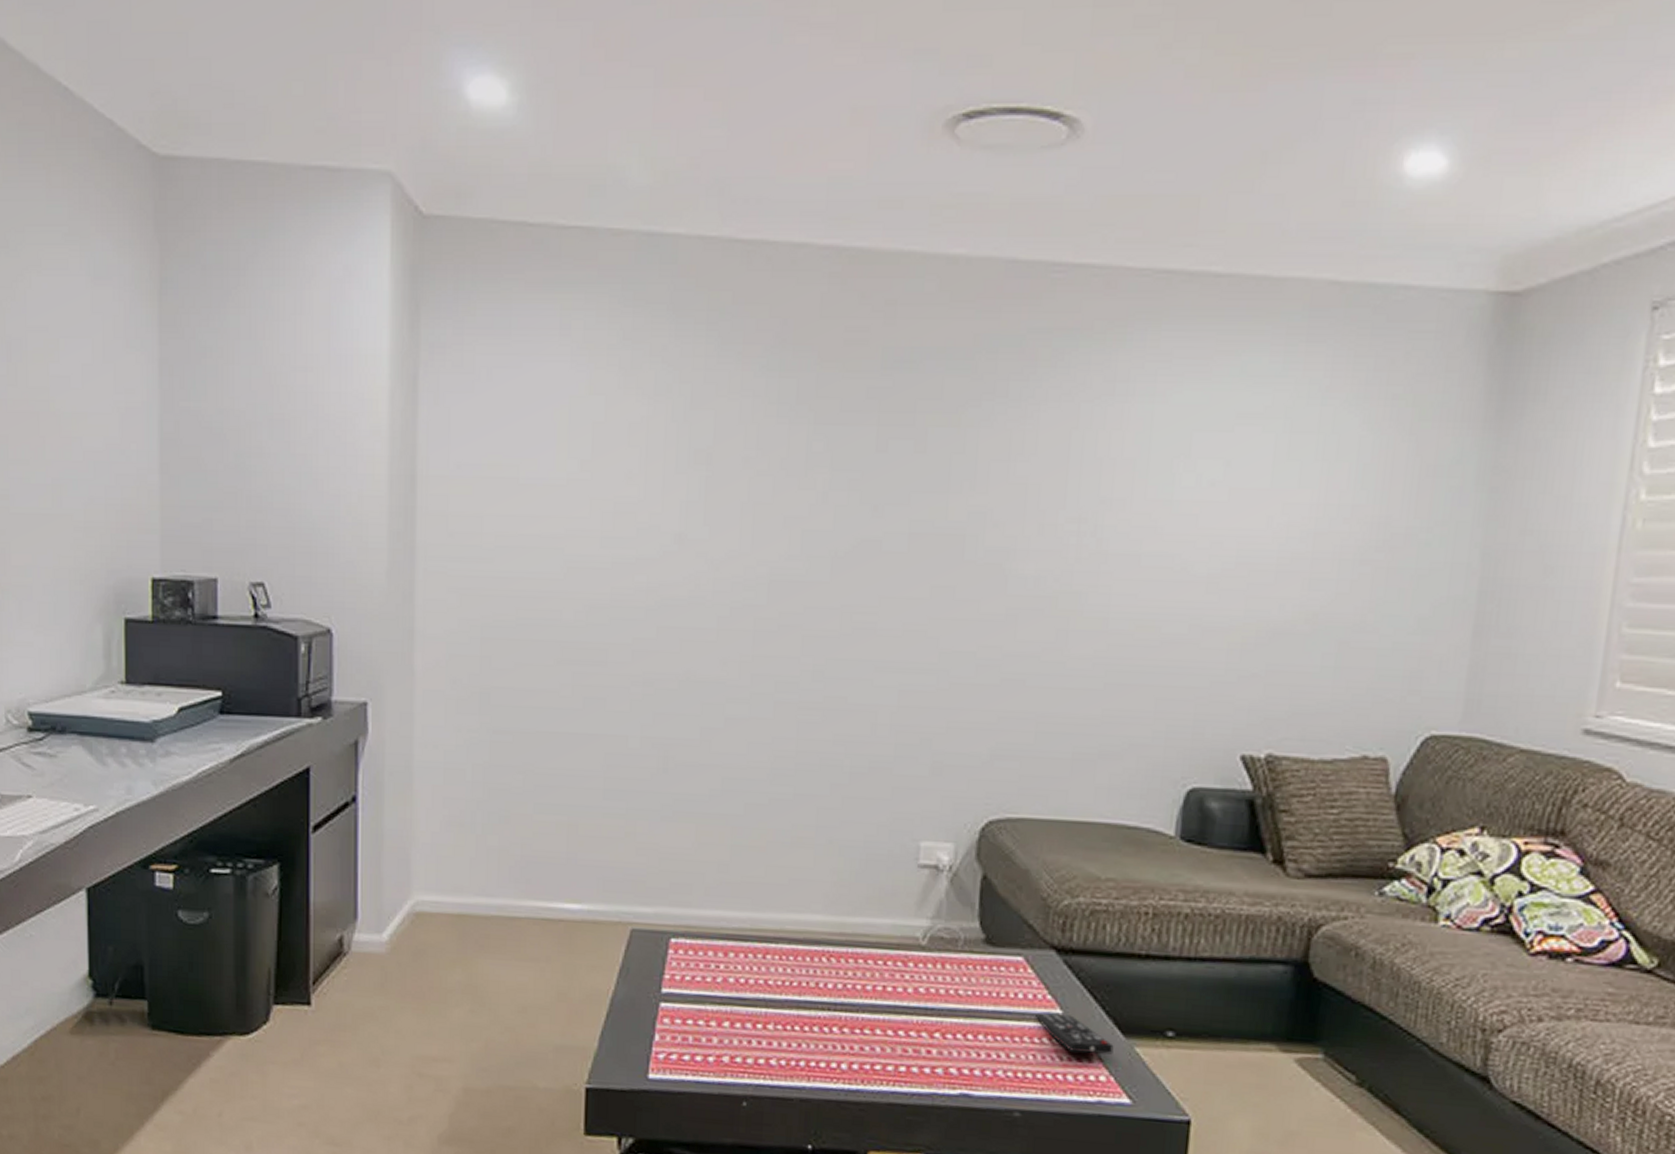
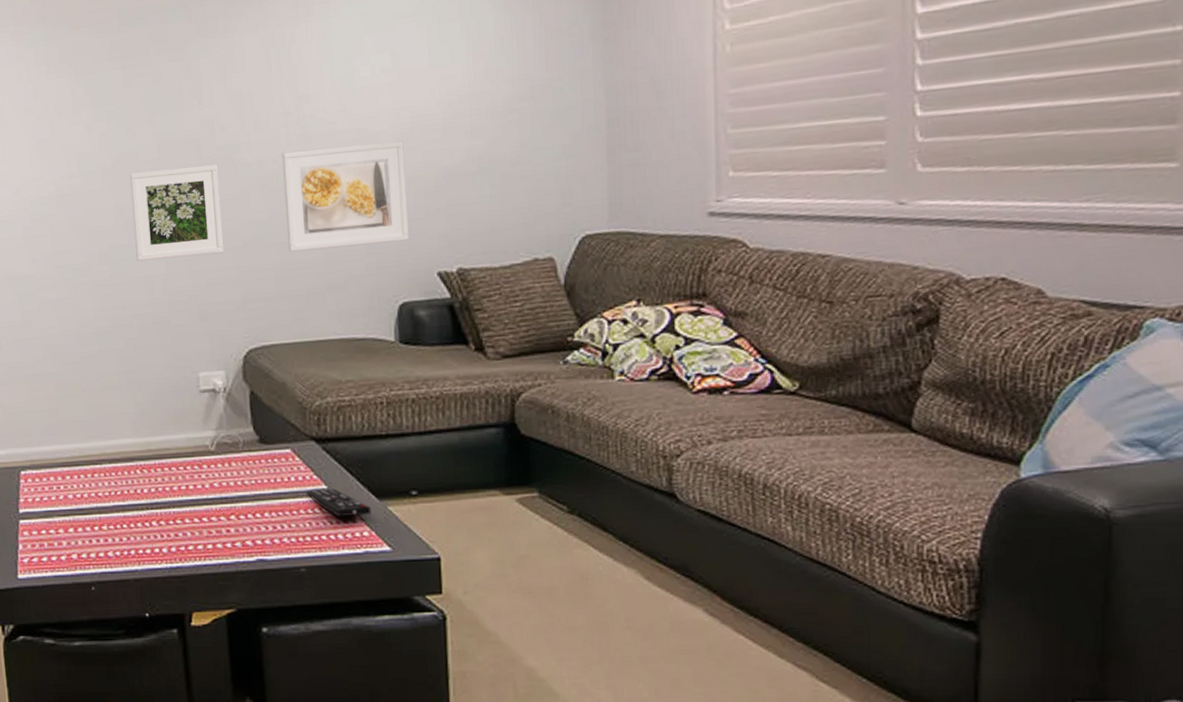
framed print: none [861,565,983,690] -> present [129,164,224,262]
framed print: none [1058,570,1223,708] -> present [282,141,410,252]

